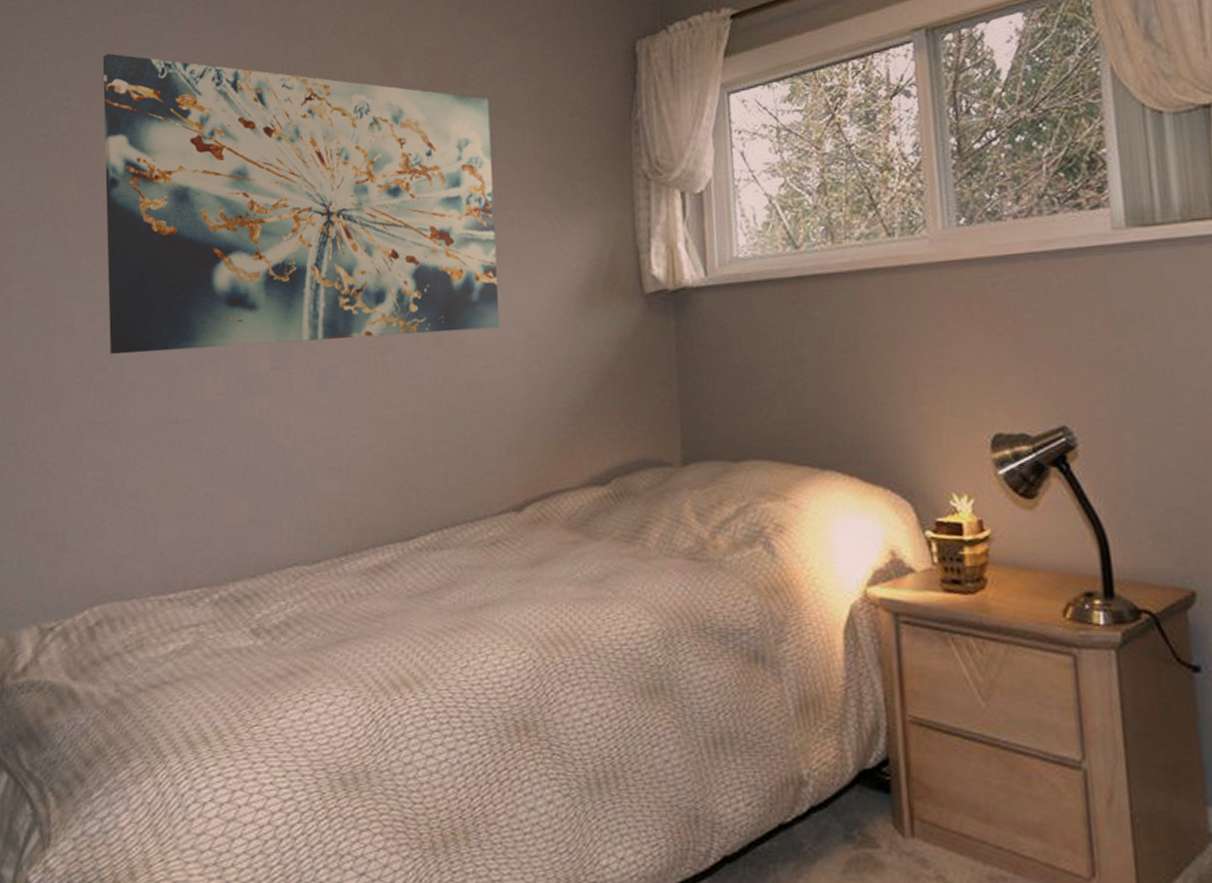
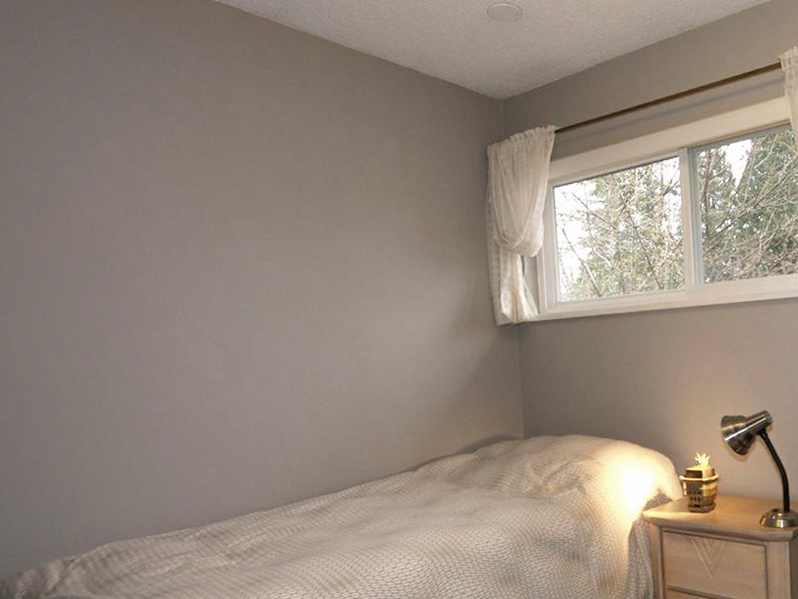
wall art: present [102,53,500,354] -> none [62,135,396,367]

